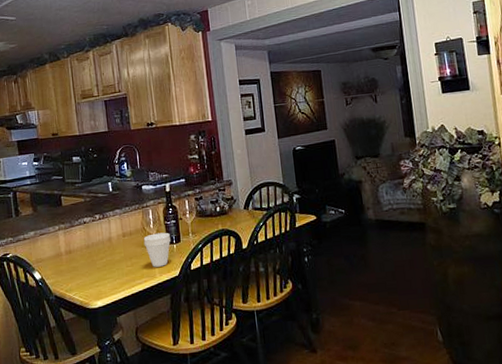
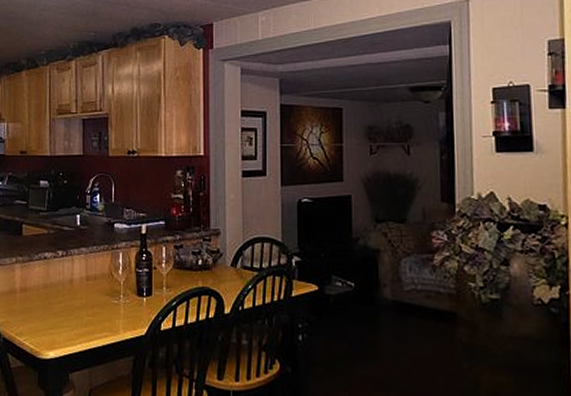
cup: present [143,232,171,267] -> none [109,281,141,322]

